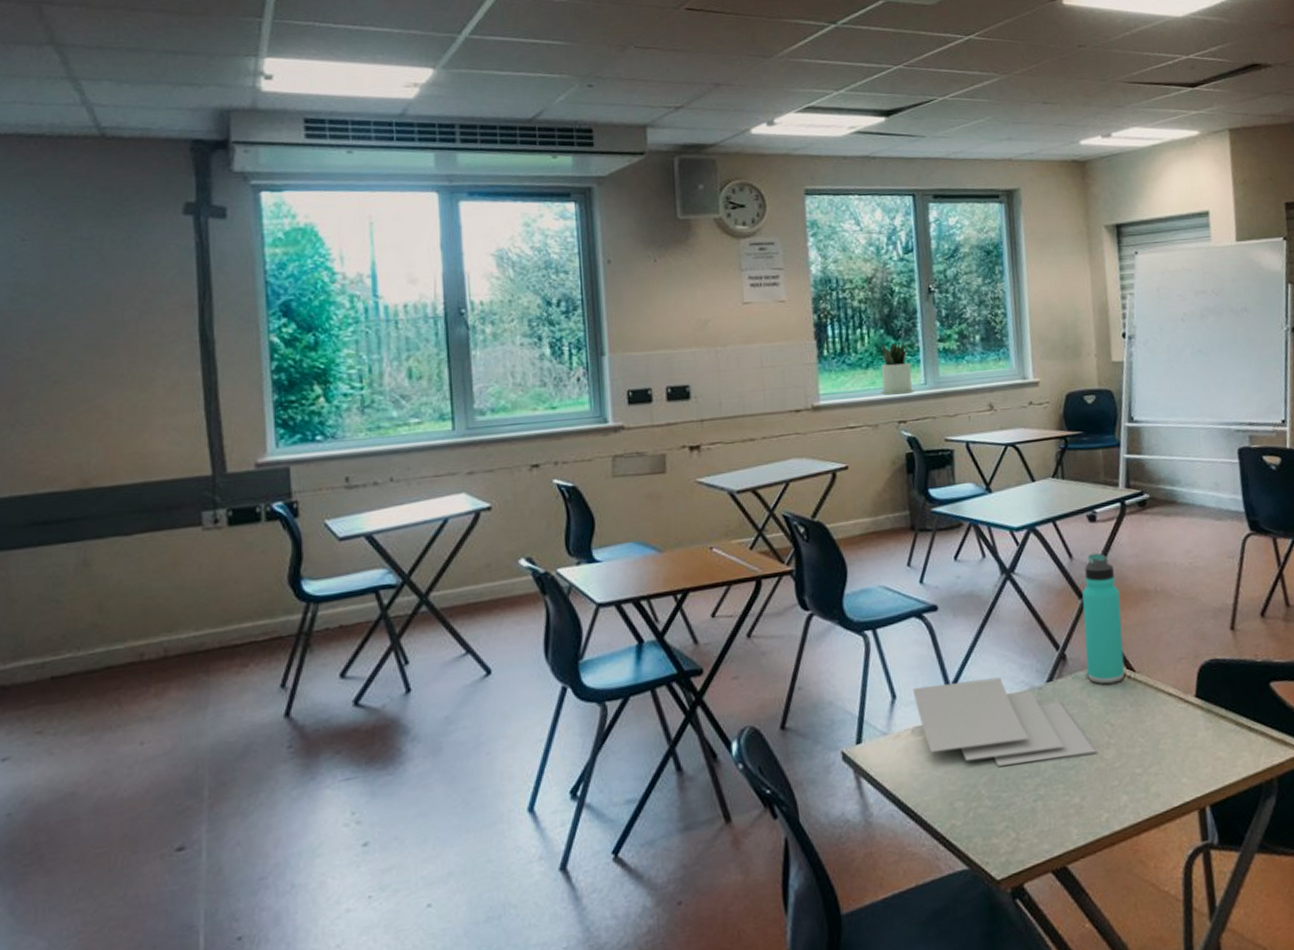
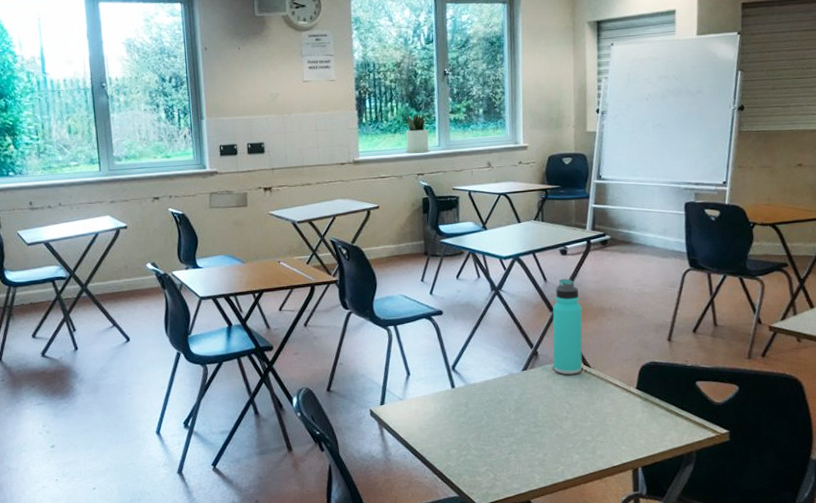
papers: present [912,677,1096,766] -> none [422,365,557,428]

